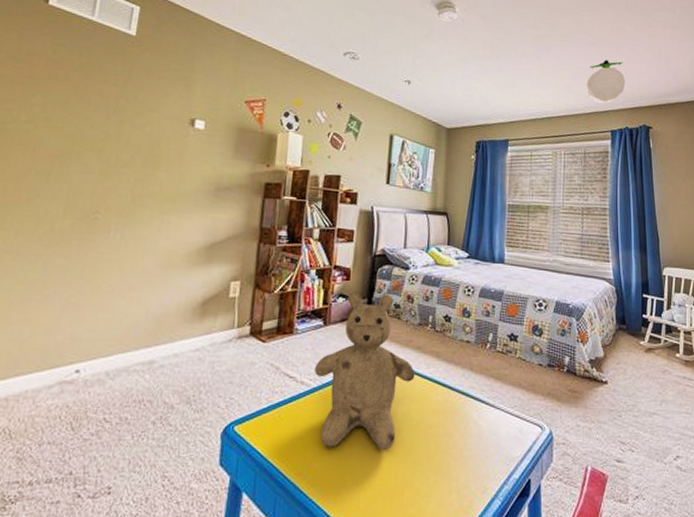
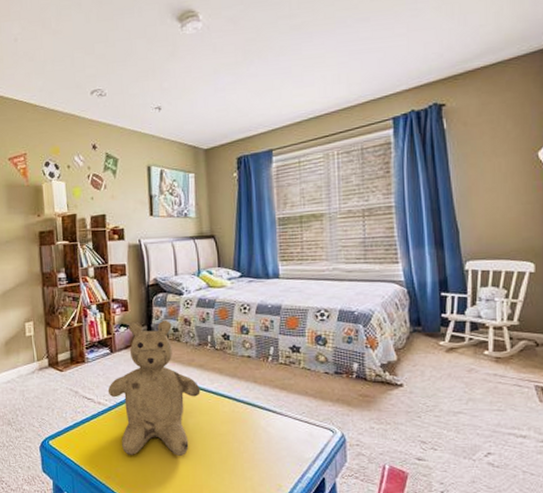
ceiling light: present [586,59,626,103] -> none [359,33,409,88]

